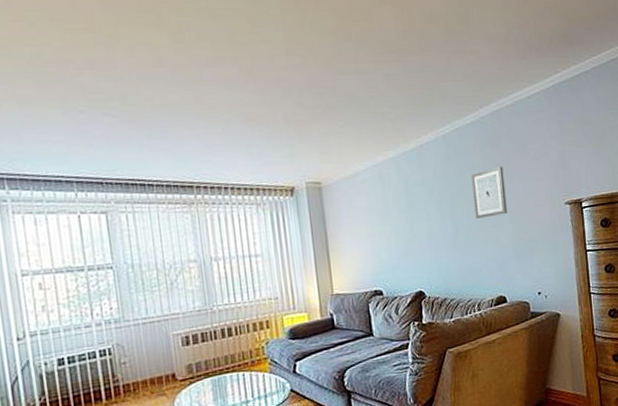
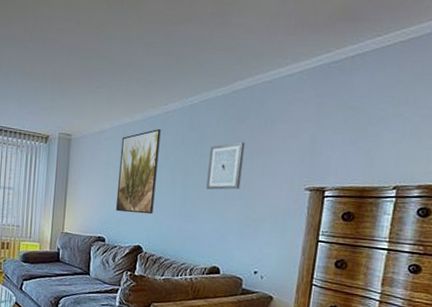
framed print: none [379,164,428,259] -> present [116,129,161,215]

